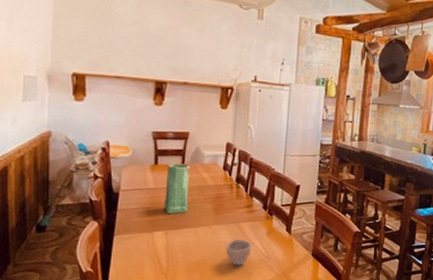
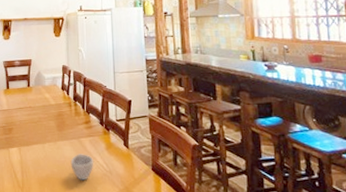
vase: present [163,163,190,214] -> none [16,87,36,131]

